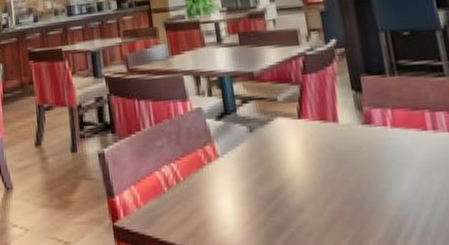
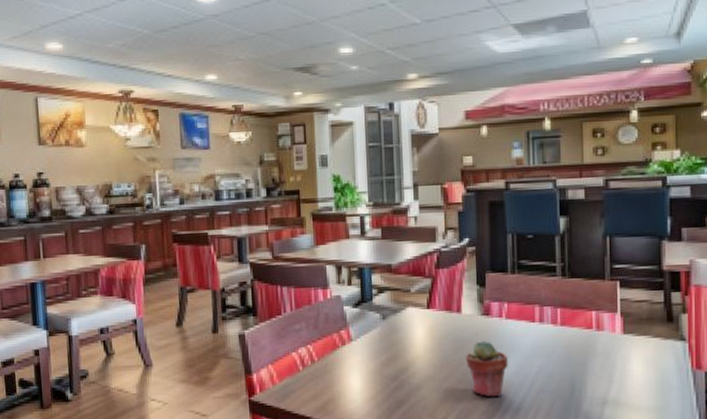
potted succulent: none [349,152,403,221] -> present [465,340,509,398]

